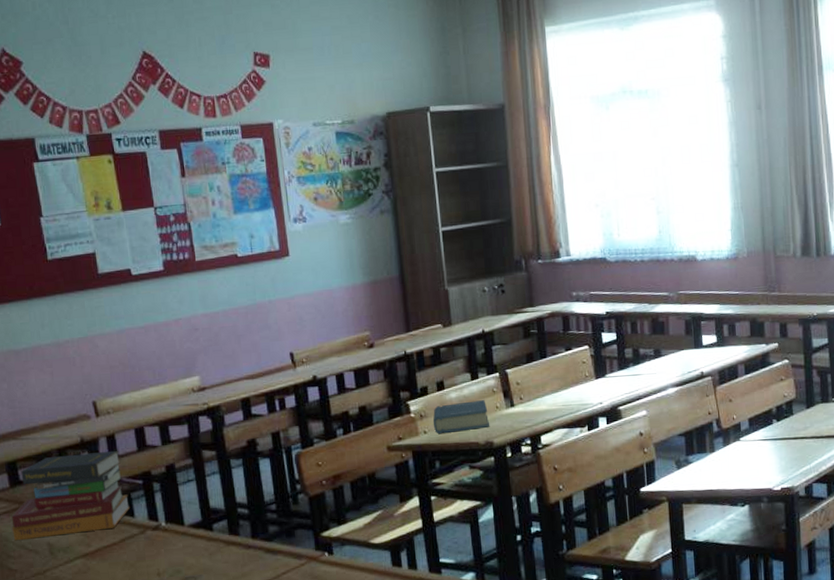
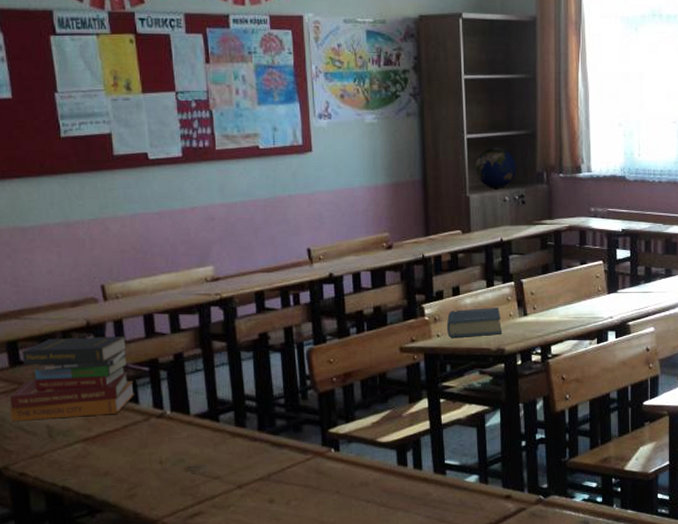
globe: none [452,238,494,280] -> present [476,148,516,188]

